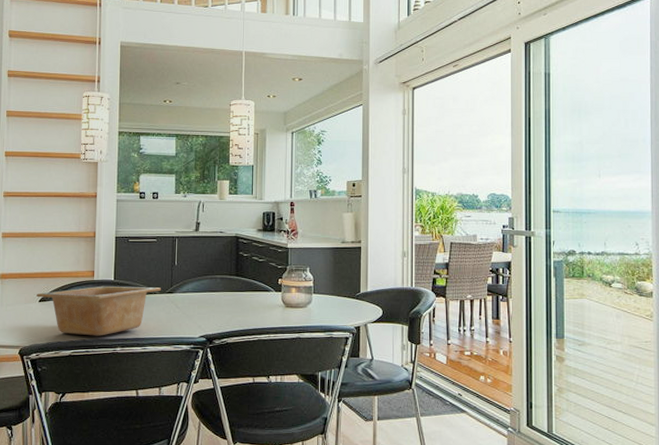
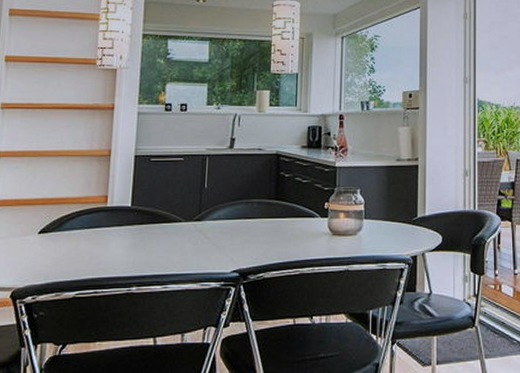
serving bowl: present [36,286,162,336] -> none [36,213,188,274]

